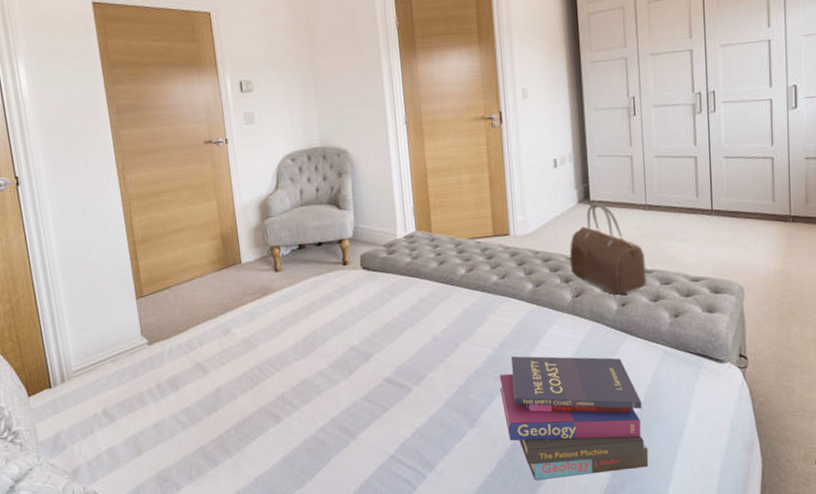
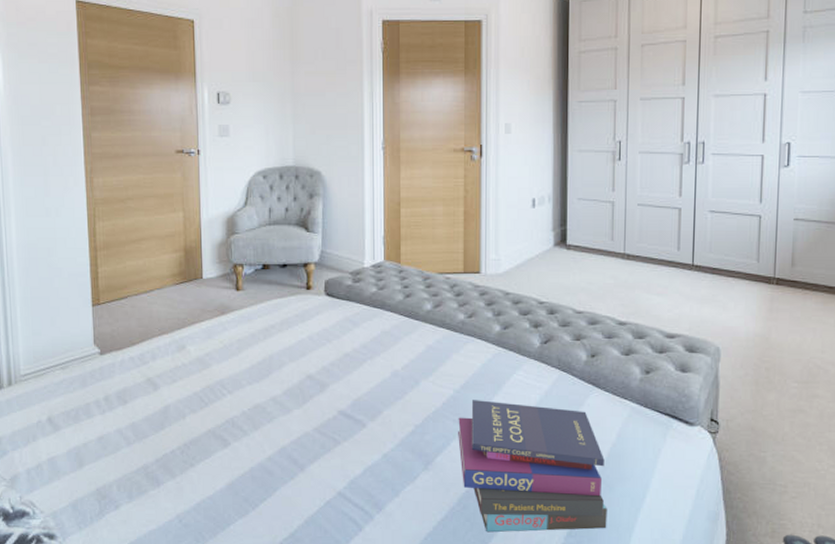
handbag: present [569,202,647,296] -> none [540,247,620,346]

